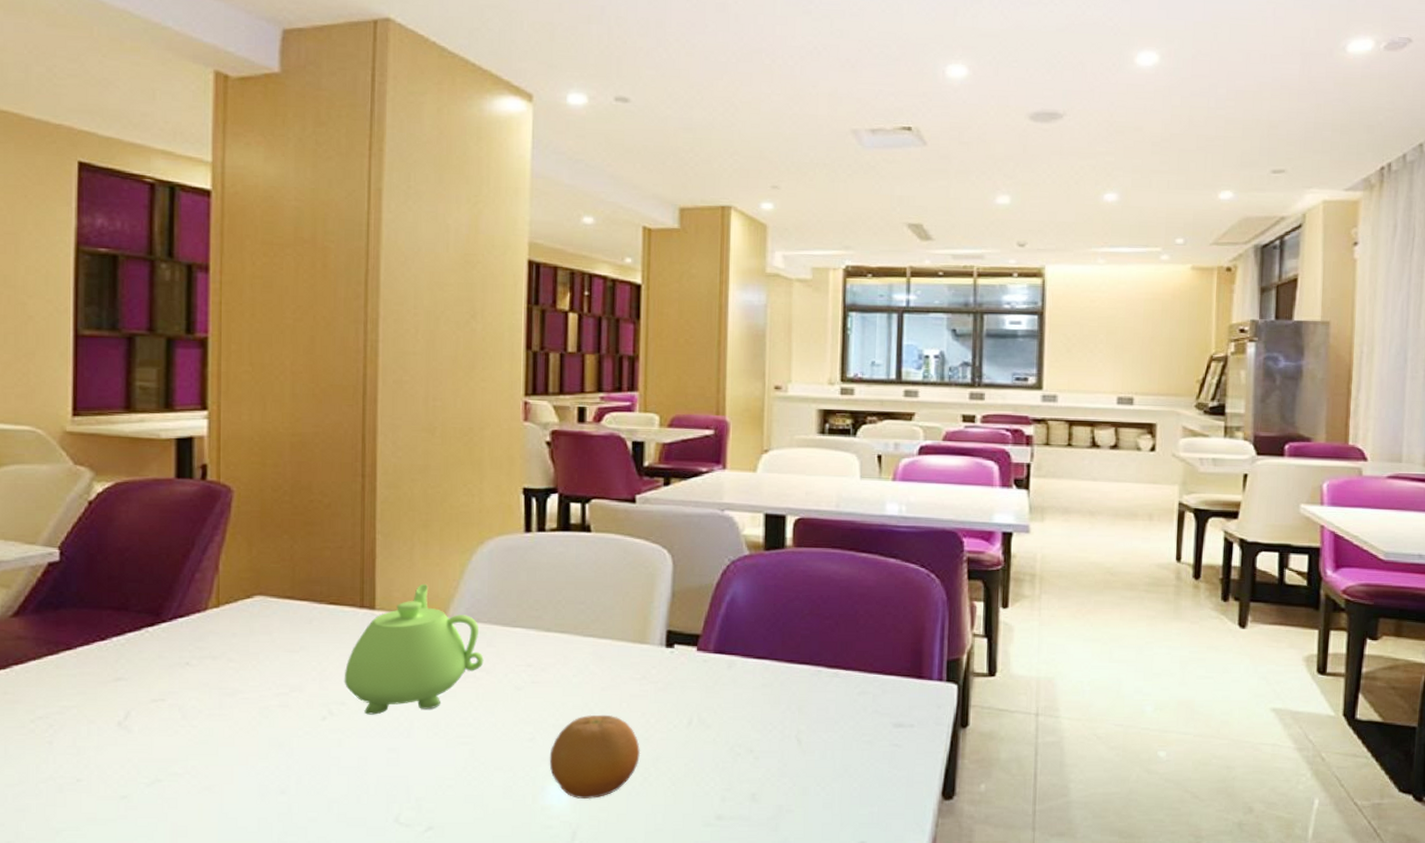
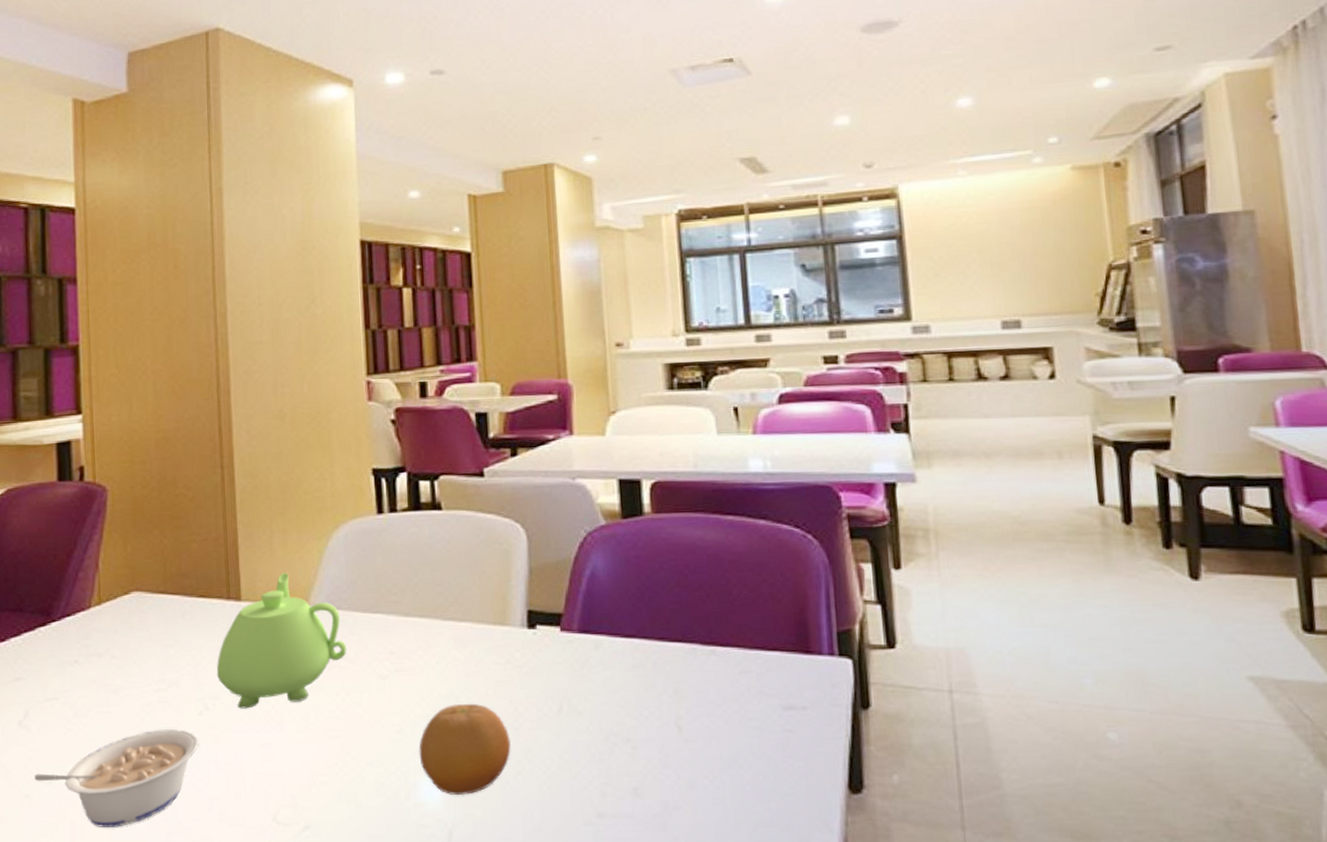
legume: none [134,733,321,828] -> present [34,729,199,827]

